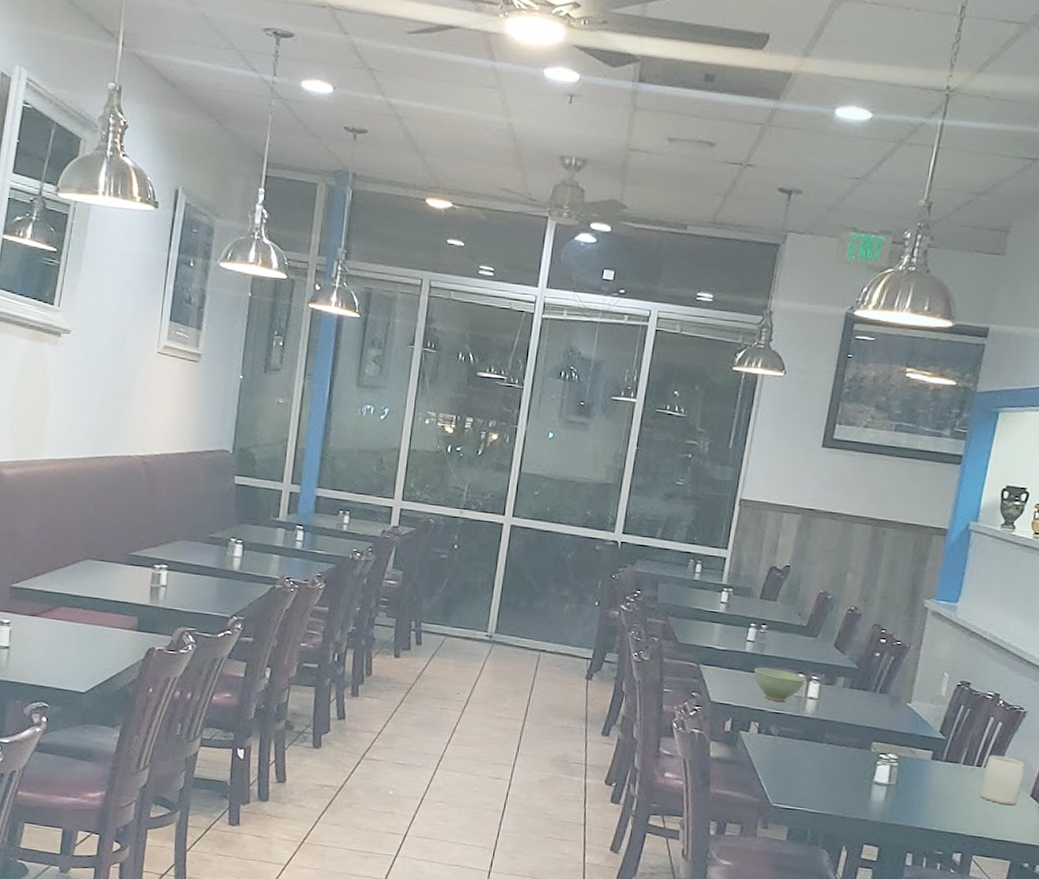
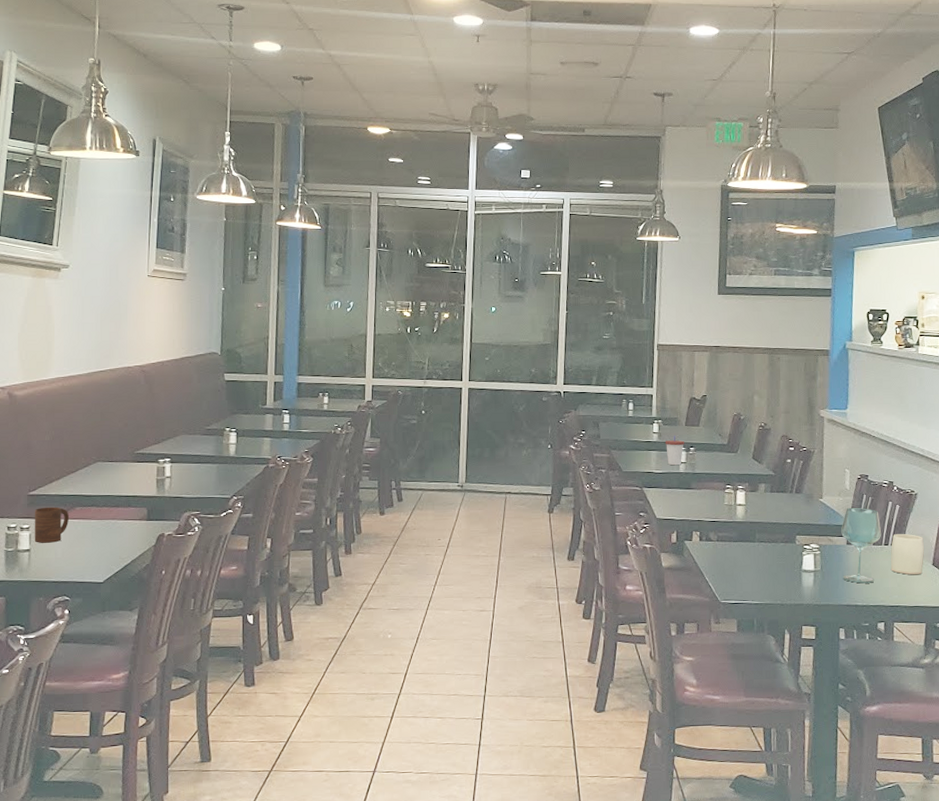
cup: none [14,602,54,643] -> present [34,506,70,543]
cup: none [732,608,757,644] -> present [665,435,685,466]
bowl: present [754,667,807,703] -> none [689,483,734,512]
wine glass: none [920,717,976,807] -> present [841,507,882,584]

